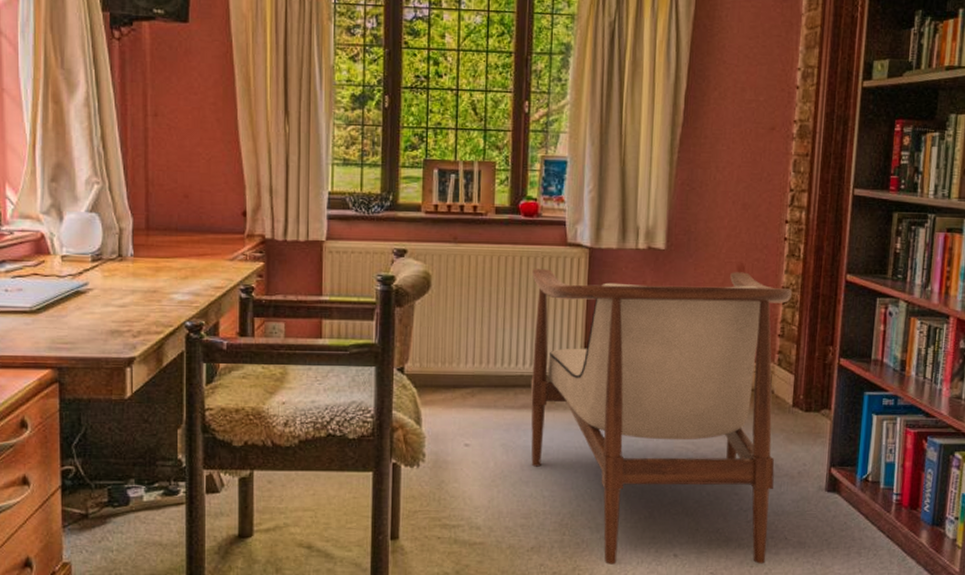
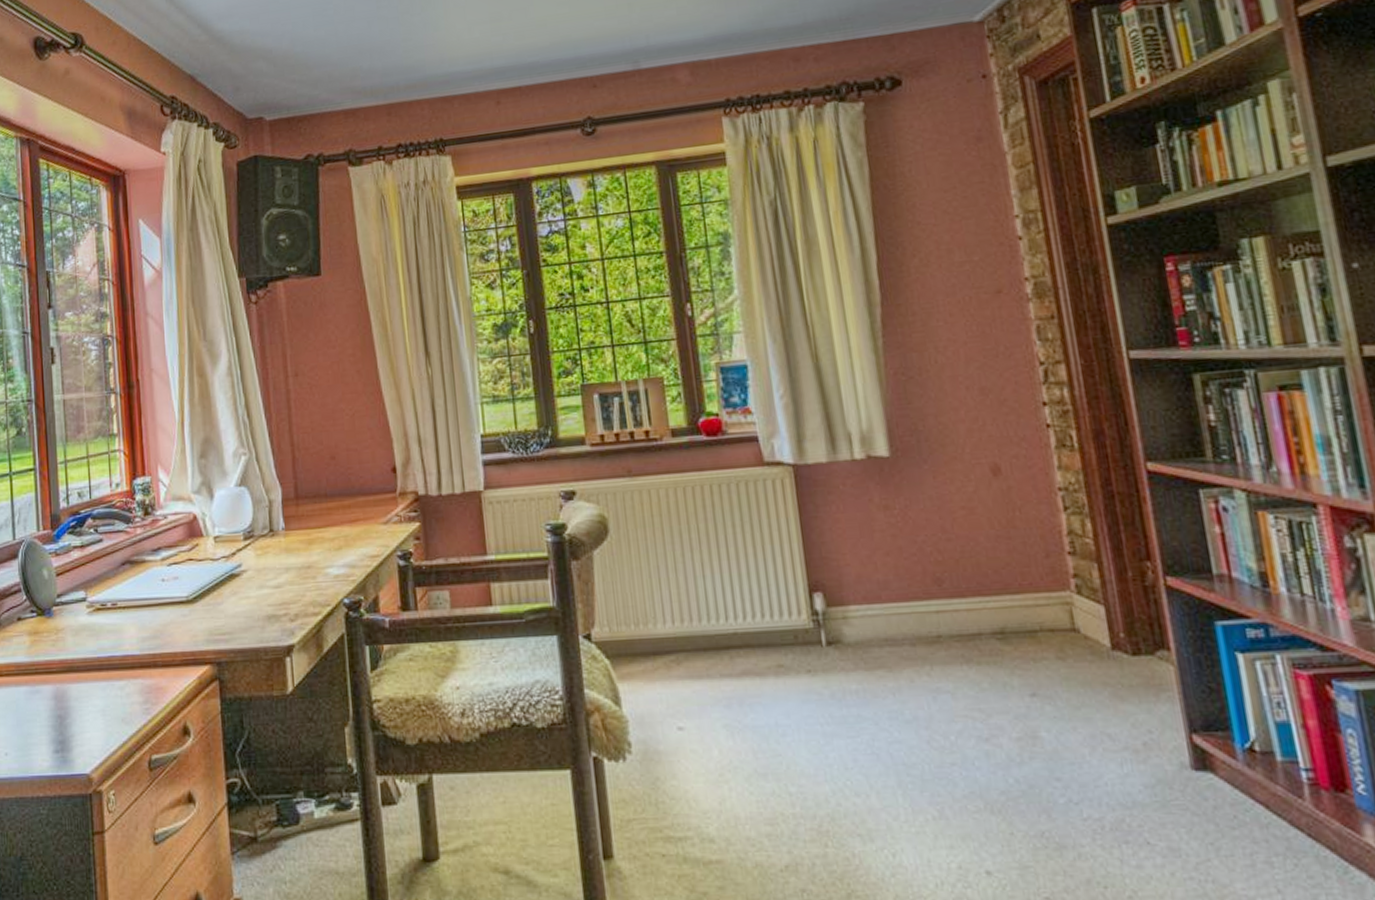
armchair: present [530,268,792,565] -> none [727,474,1126,888]

